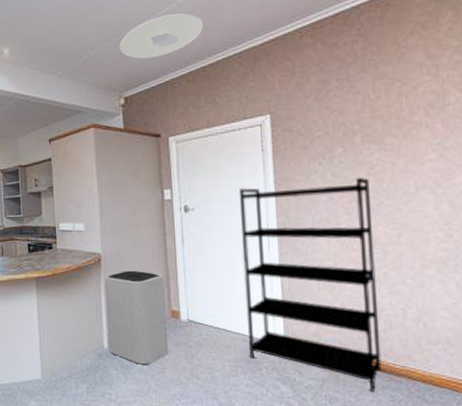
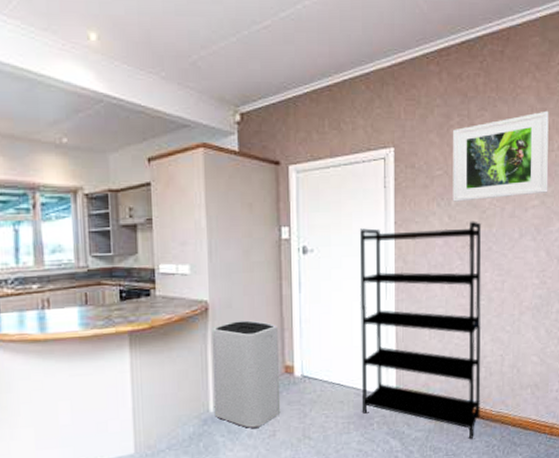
ceiling light: present [119,13,204,59] -> none [236,17,331,68]
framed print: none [332,66,447,160] -> present [452,110,549,202]

